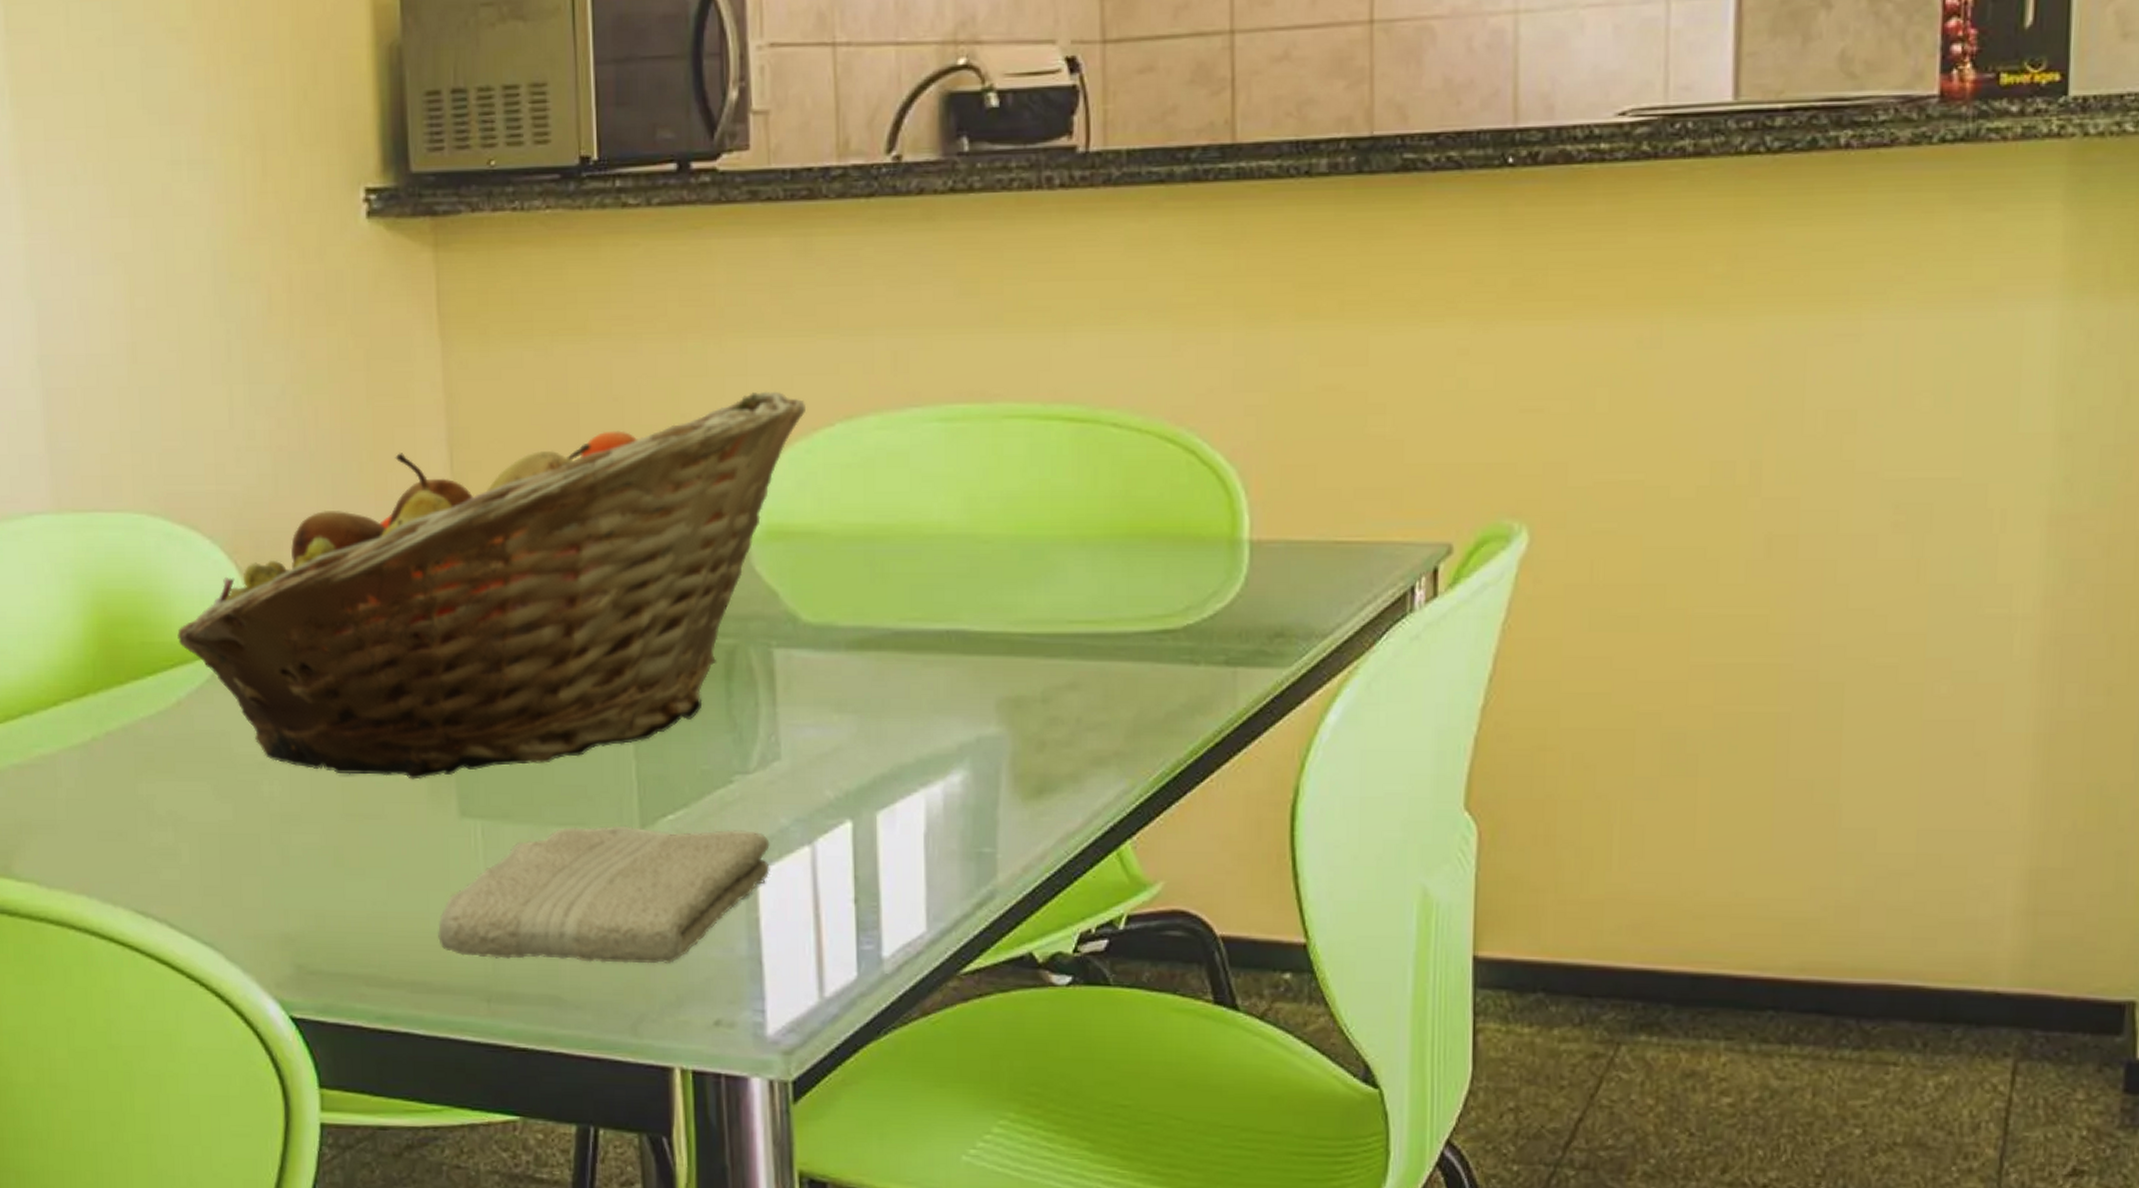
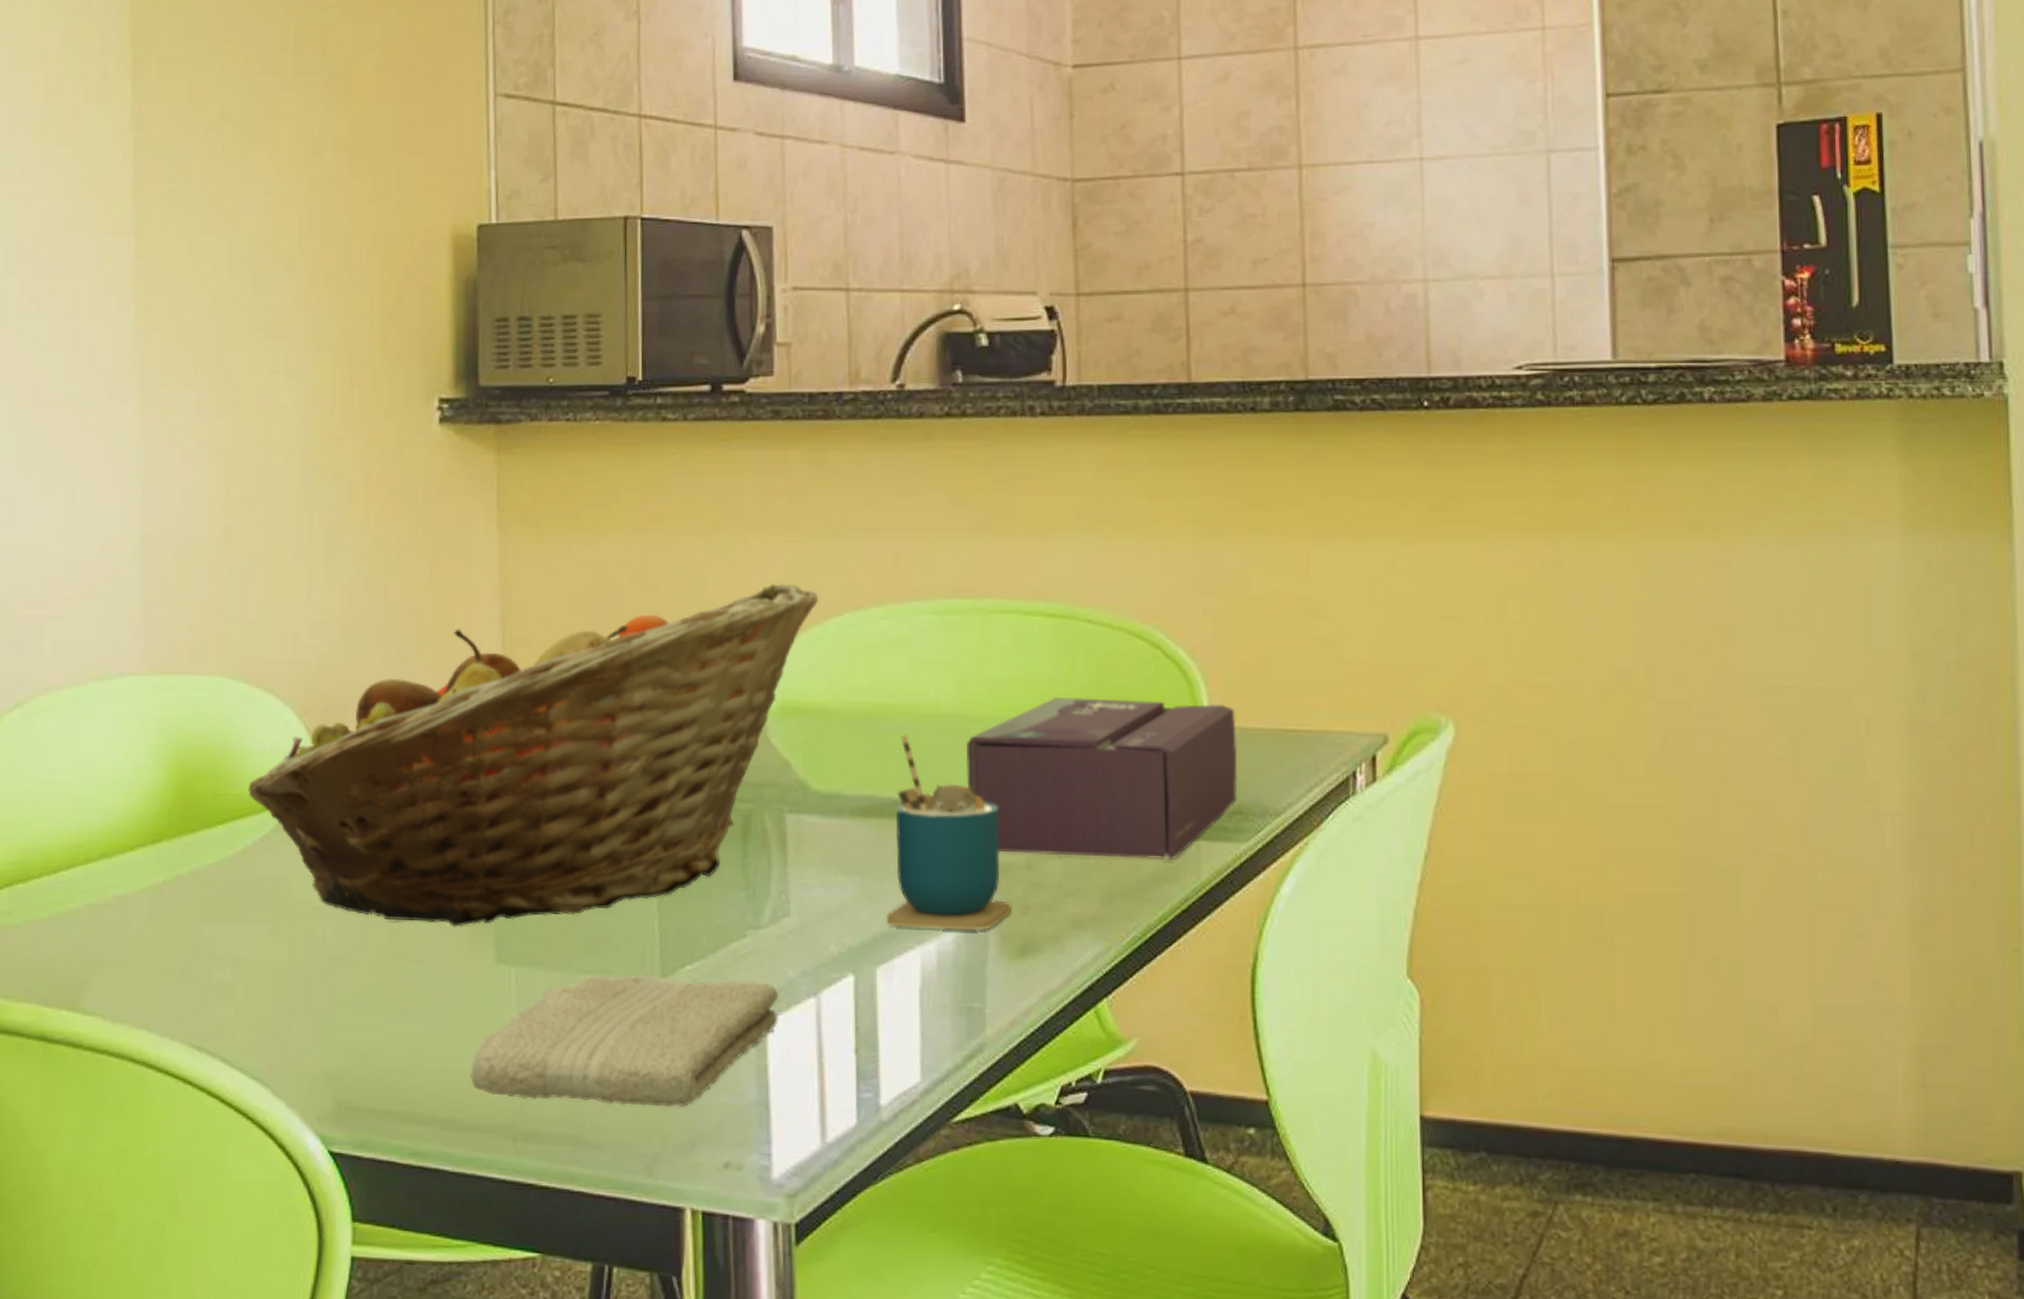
cup: none [888,558,1026,770] -> present [887,735,1012,930]
tissue box: none [974,511,1281,690] -> present [965,697,1238,861]

